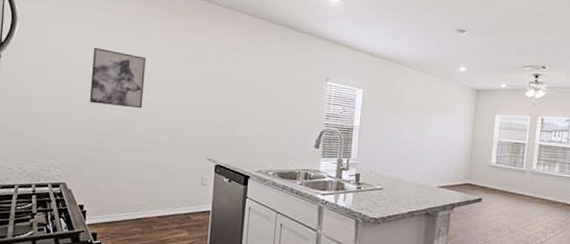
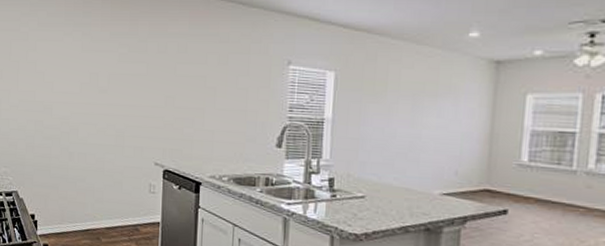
wall art: present [89,48,146,109] -> none [35,47,88,110]

